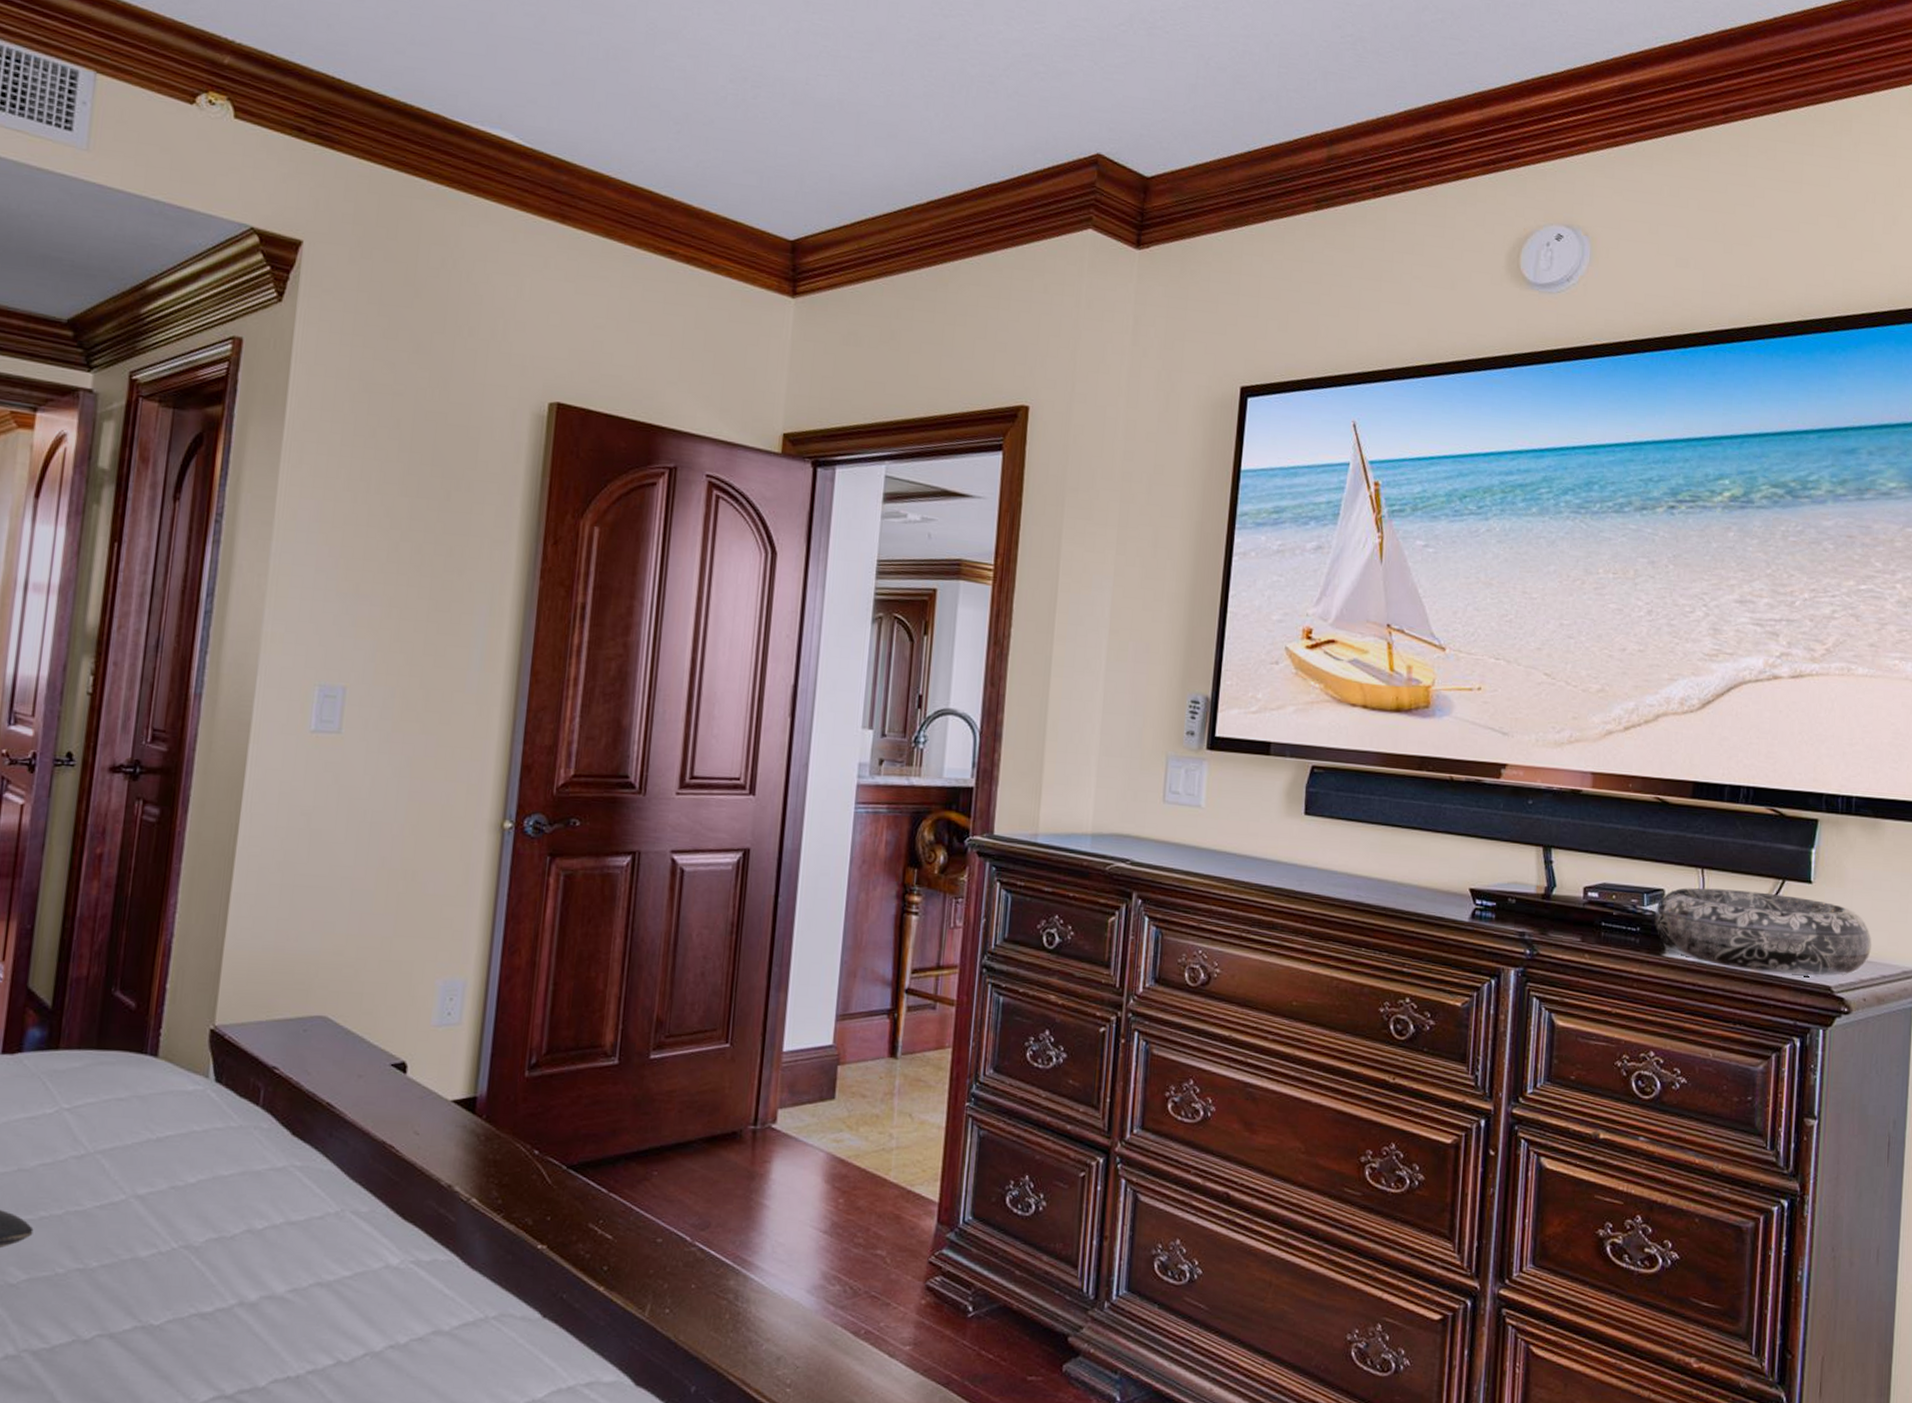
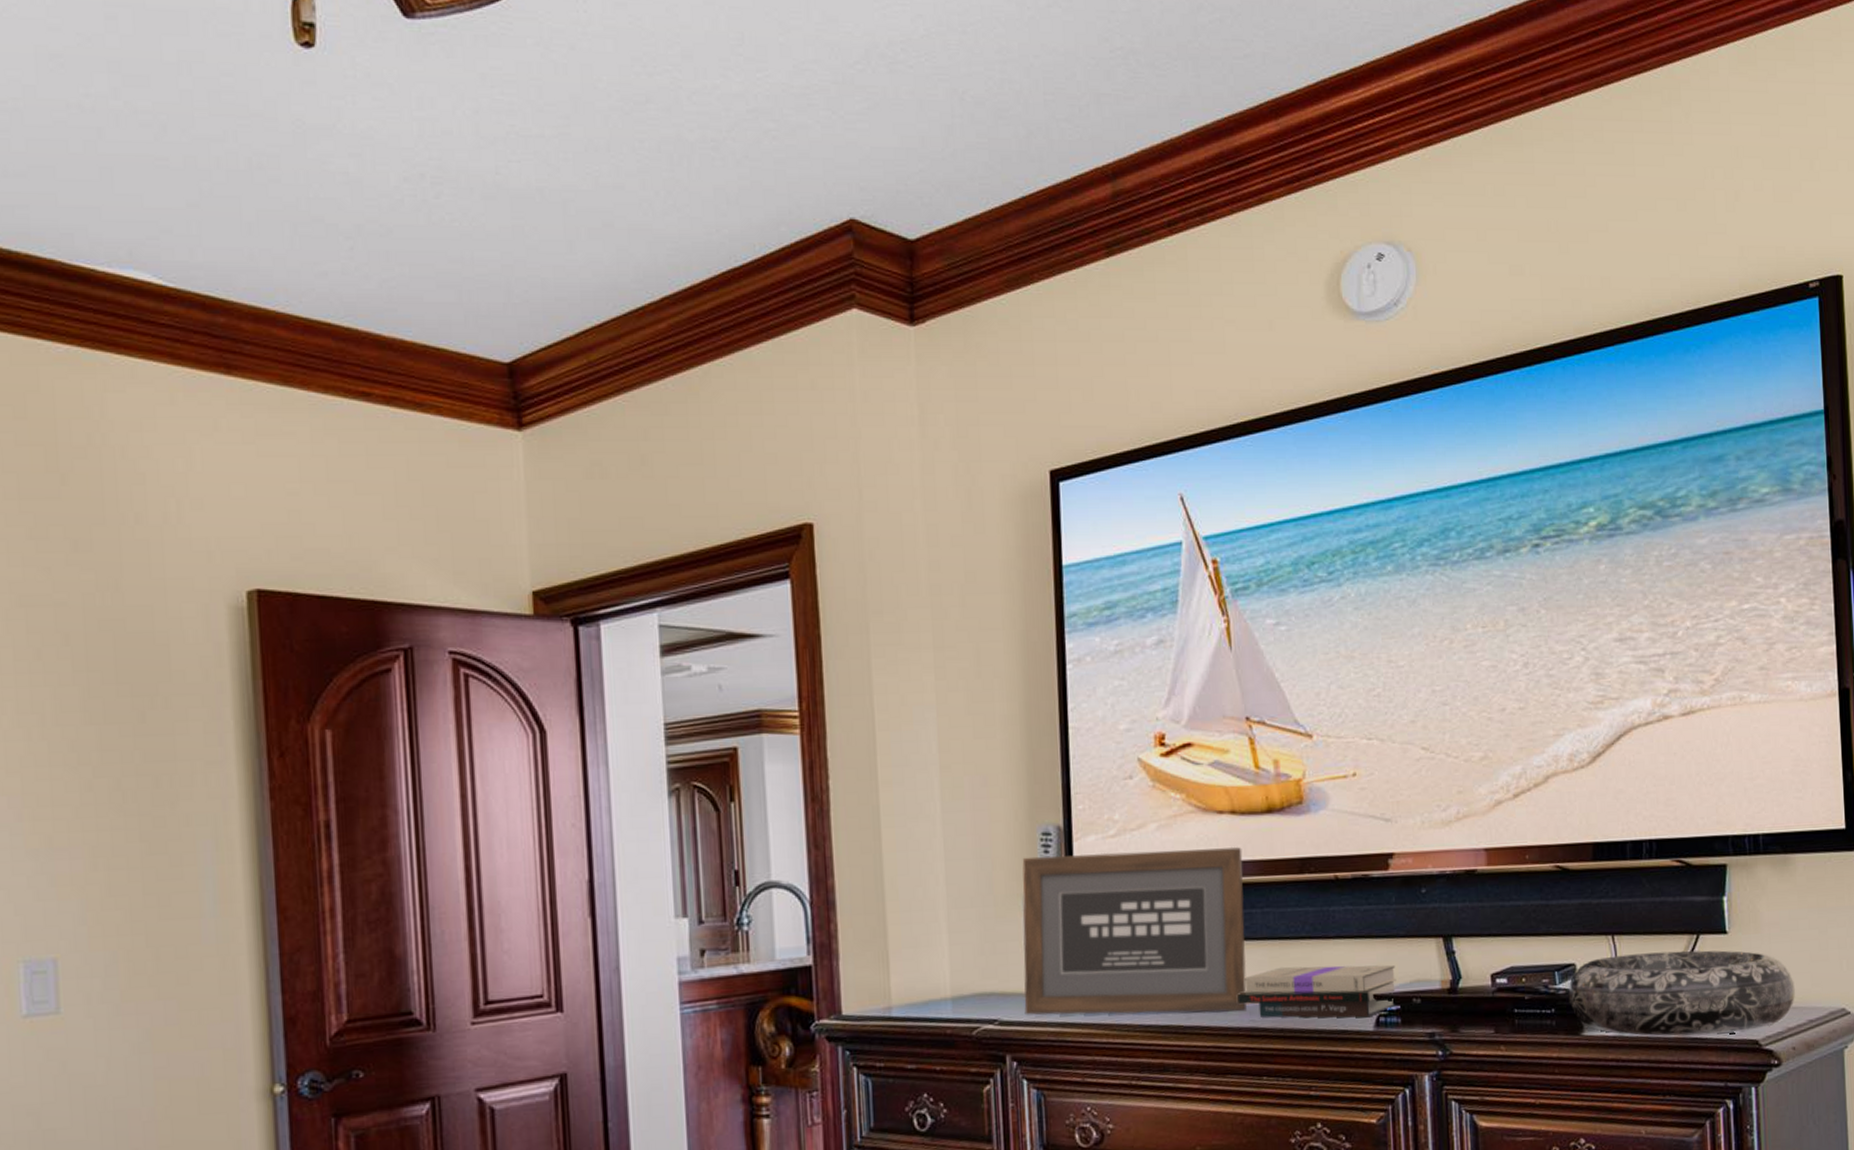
picture frame: none [1154,720,1369,887] -> present [1022,847,1247,1016]
books: none [1347,851,1496,909] -> present [1237,965,1396,1018]

